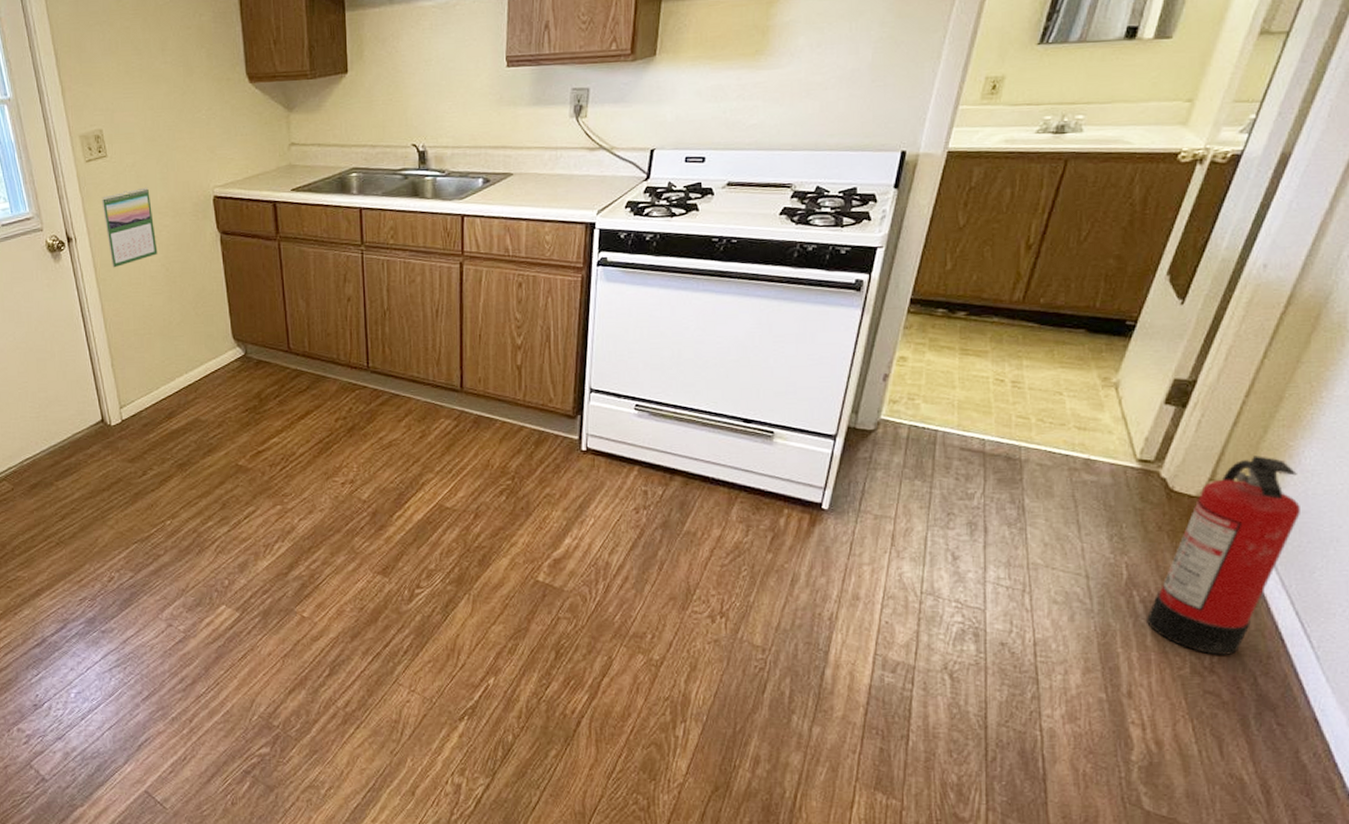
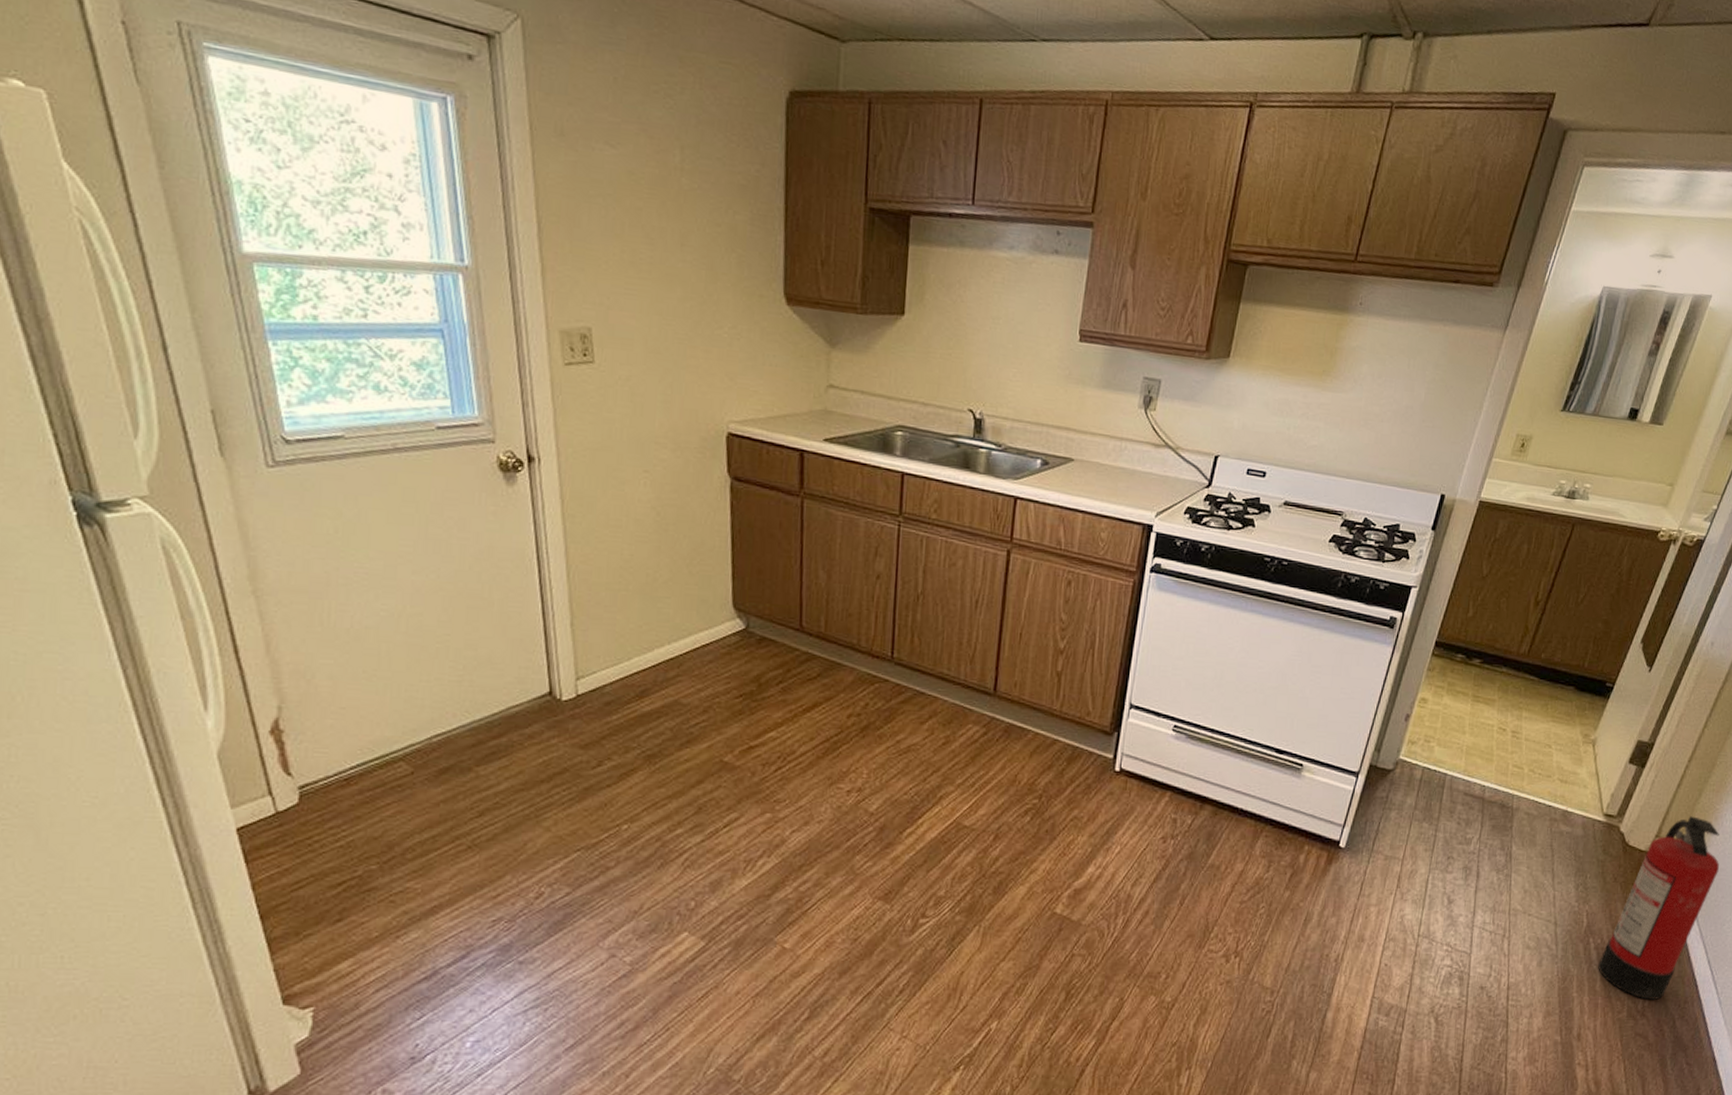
calendar: present [101,187,158,268] -> none [580,408,649,503]

